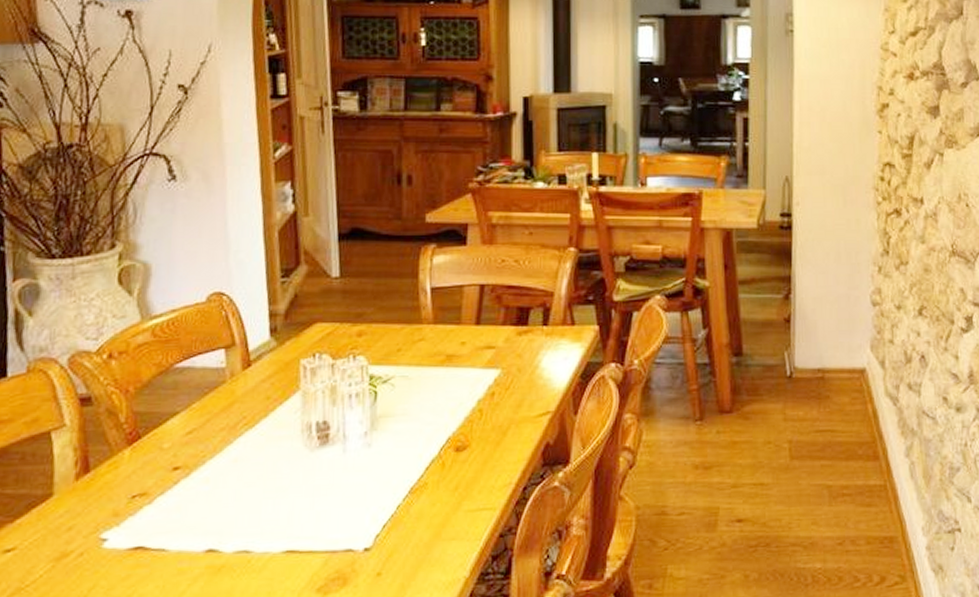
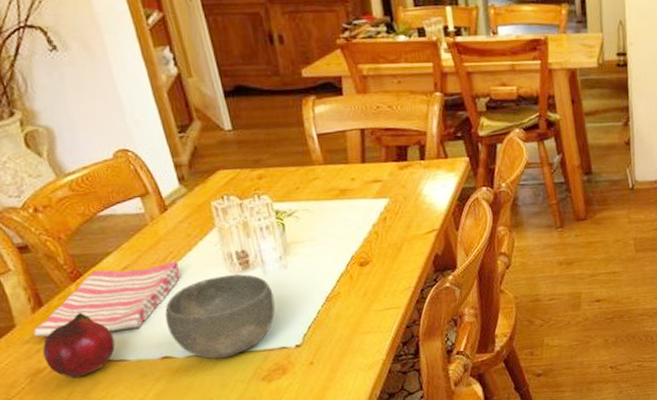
dish towel: none [71,428,250,513] -> present [33,261,181,338]
fruit: none [73,484,158,569] -> present [42,312,116,378]
bowl: none [220,449,350,558] -> present [165,274,275,359]

